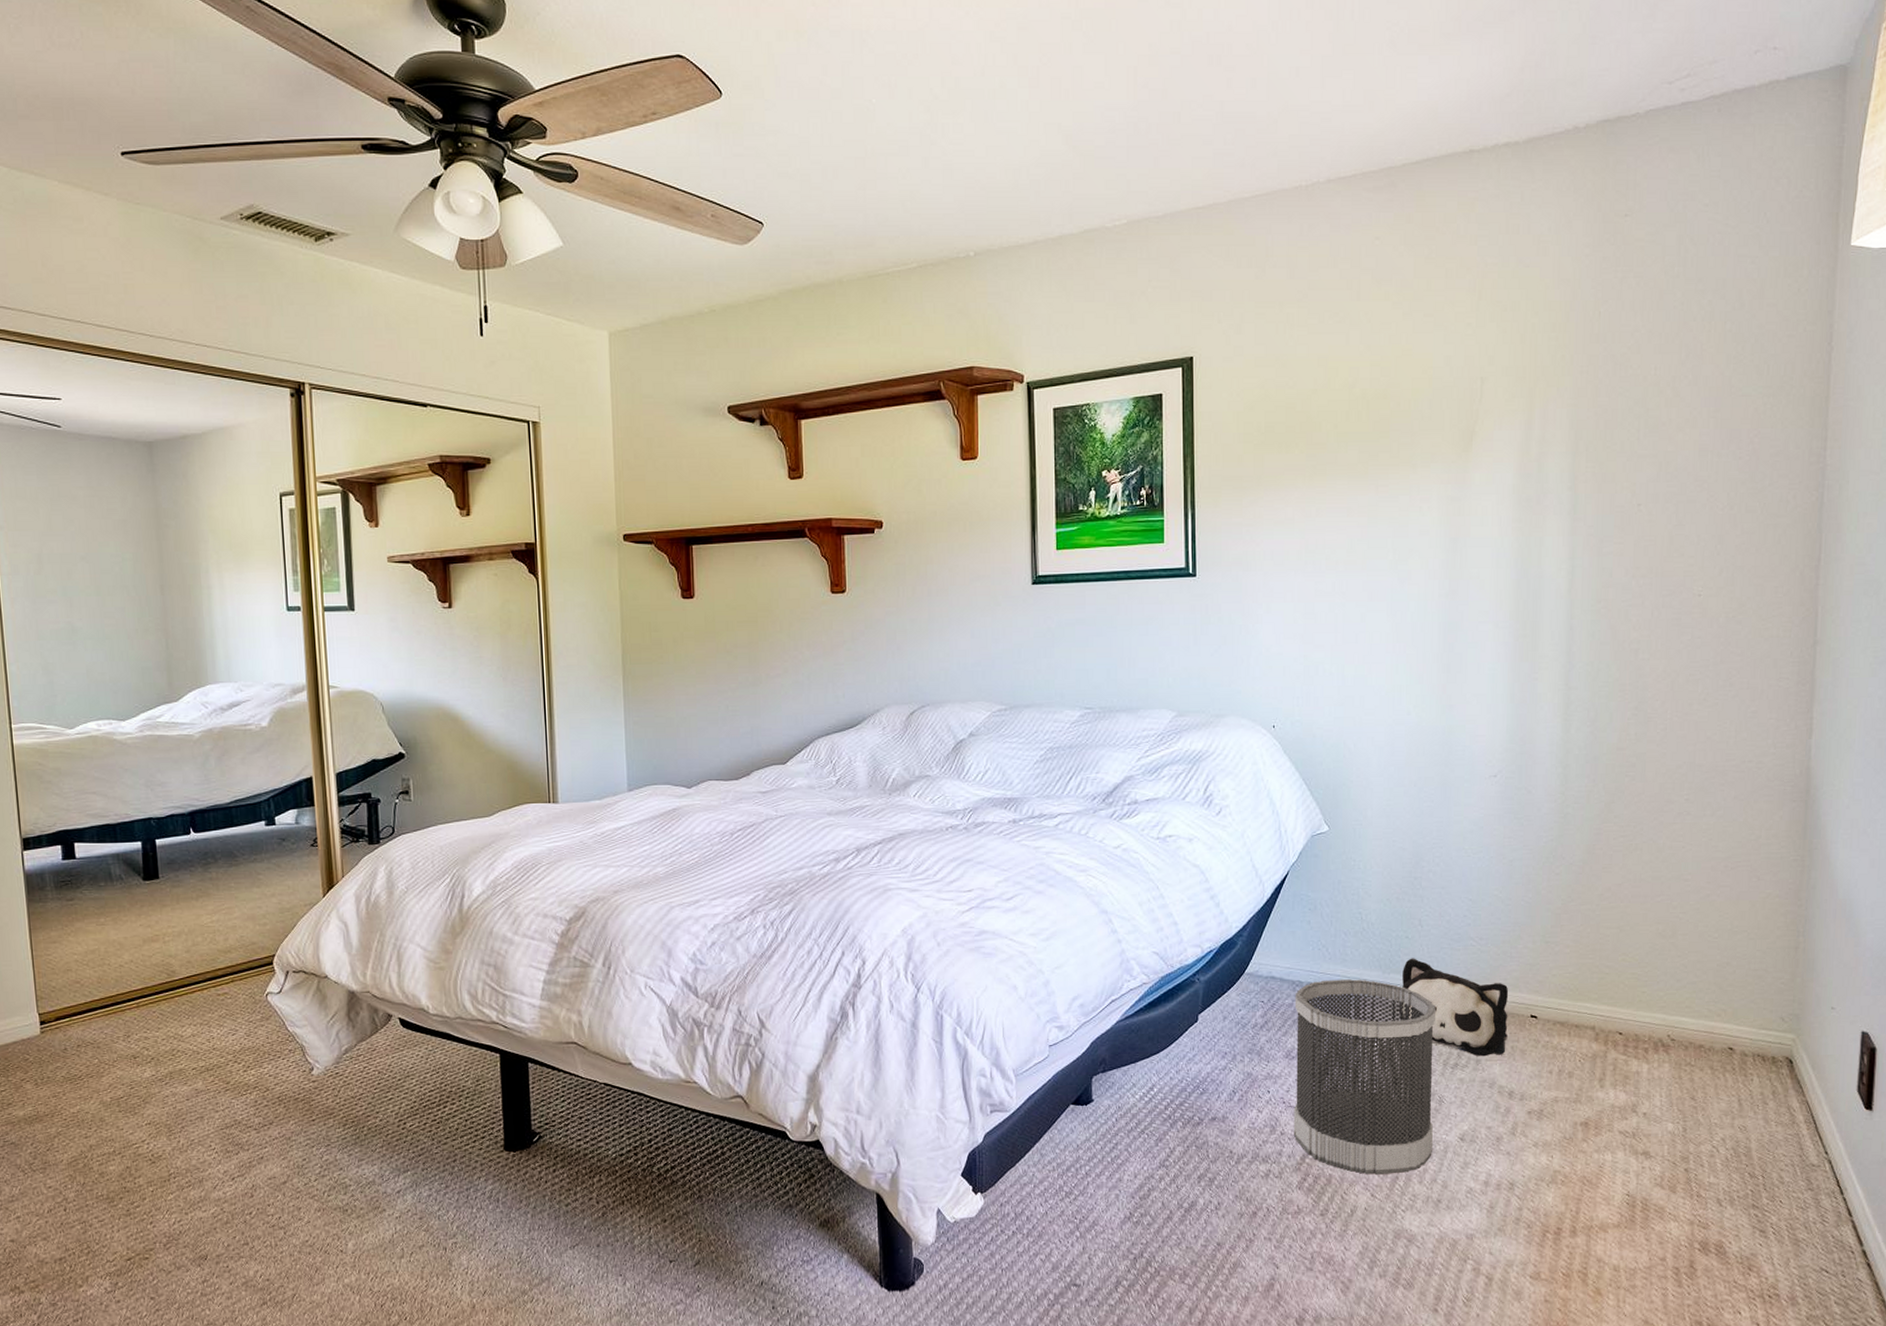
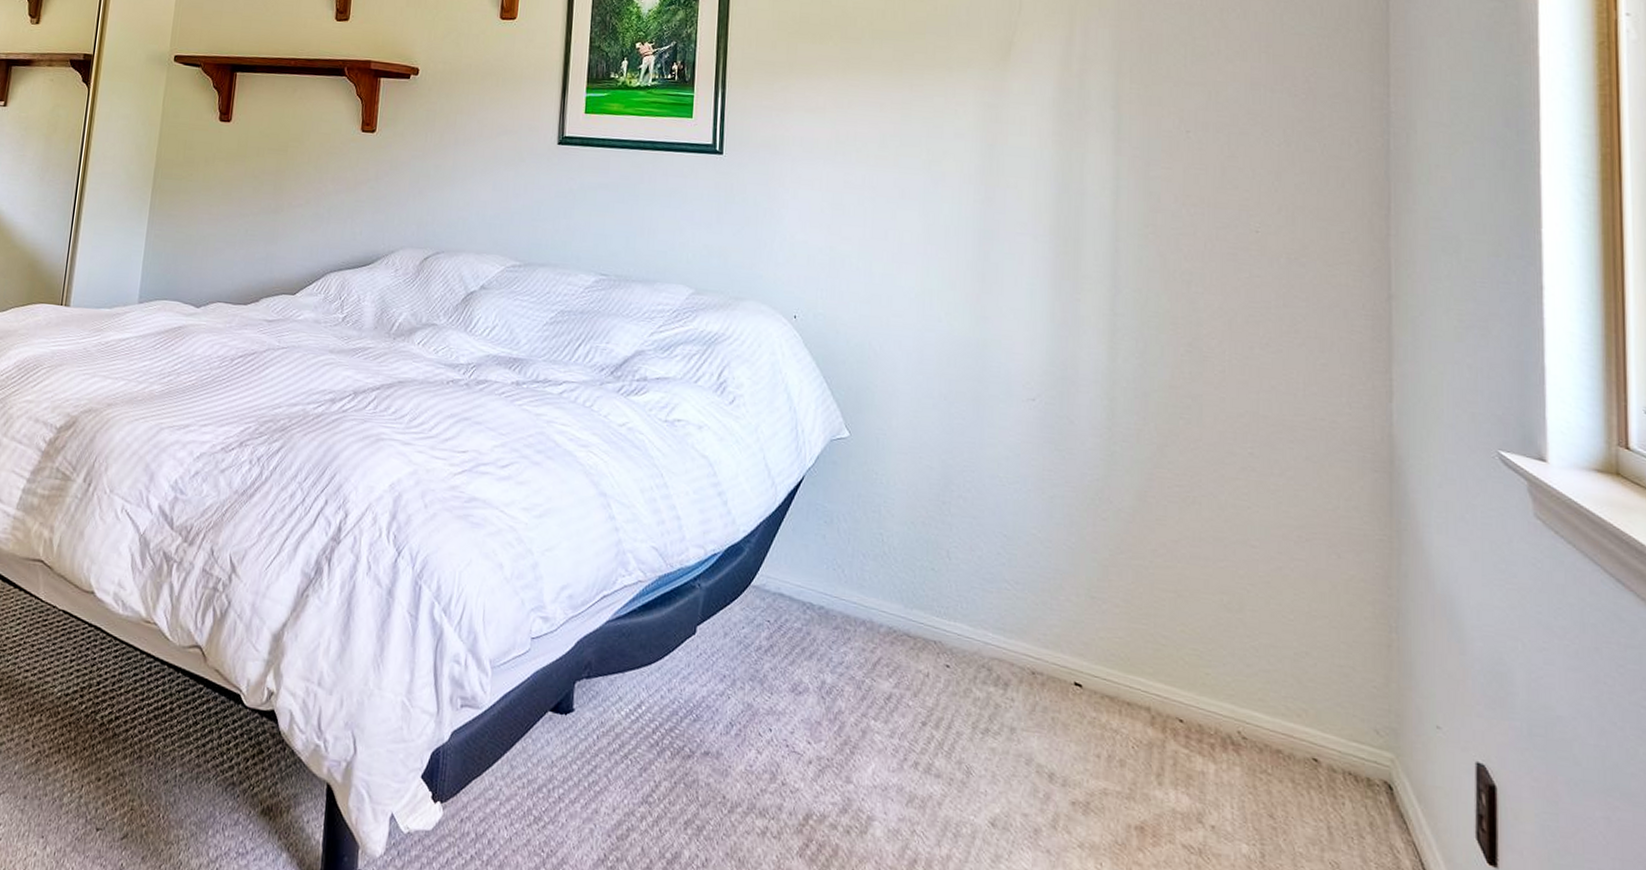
wastebasket: present [1293,979,1435,1175] -> none [796,605,964,857]
plush toy: present [1398,958,1509,1057] -> none [921,594,1049,726]

